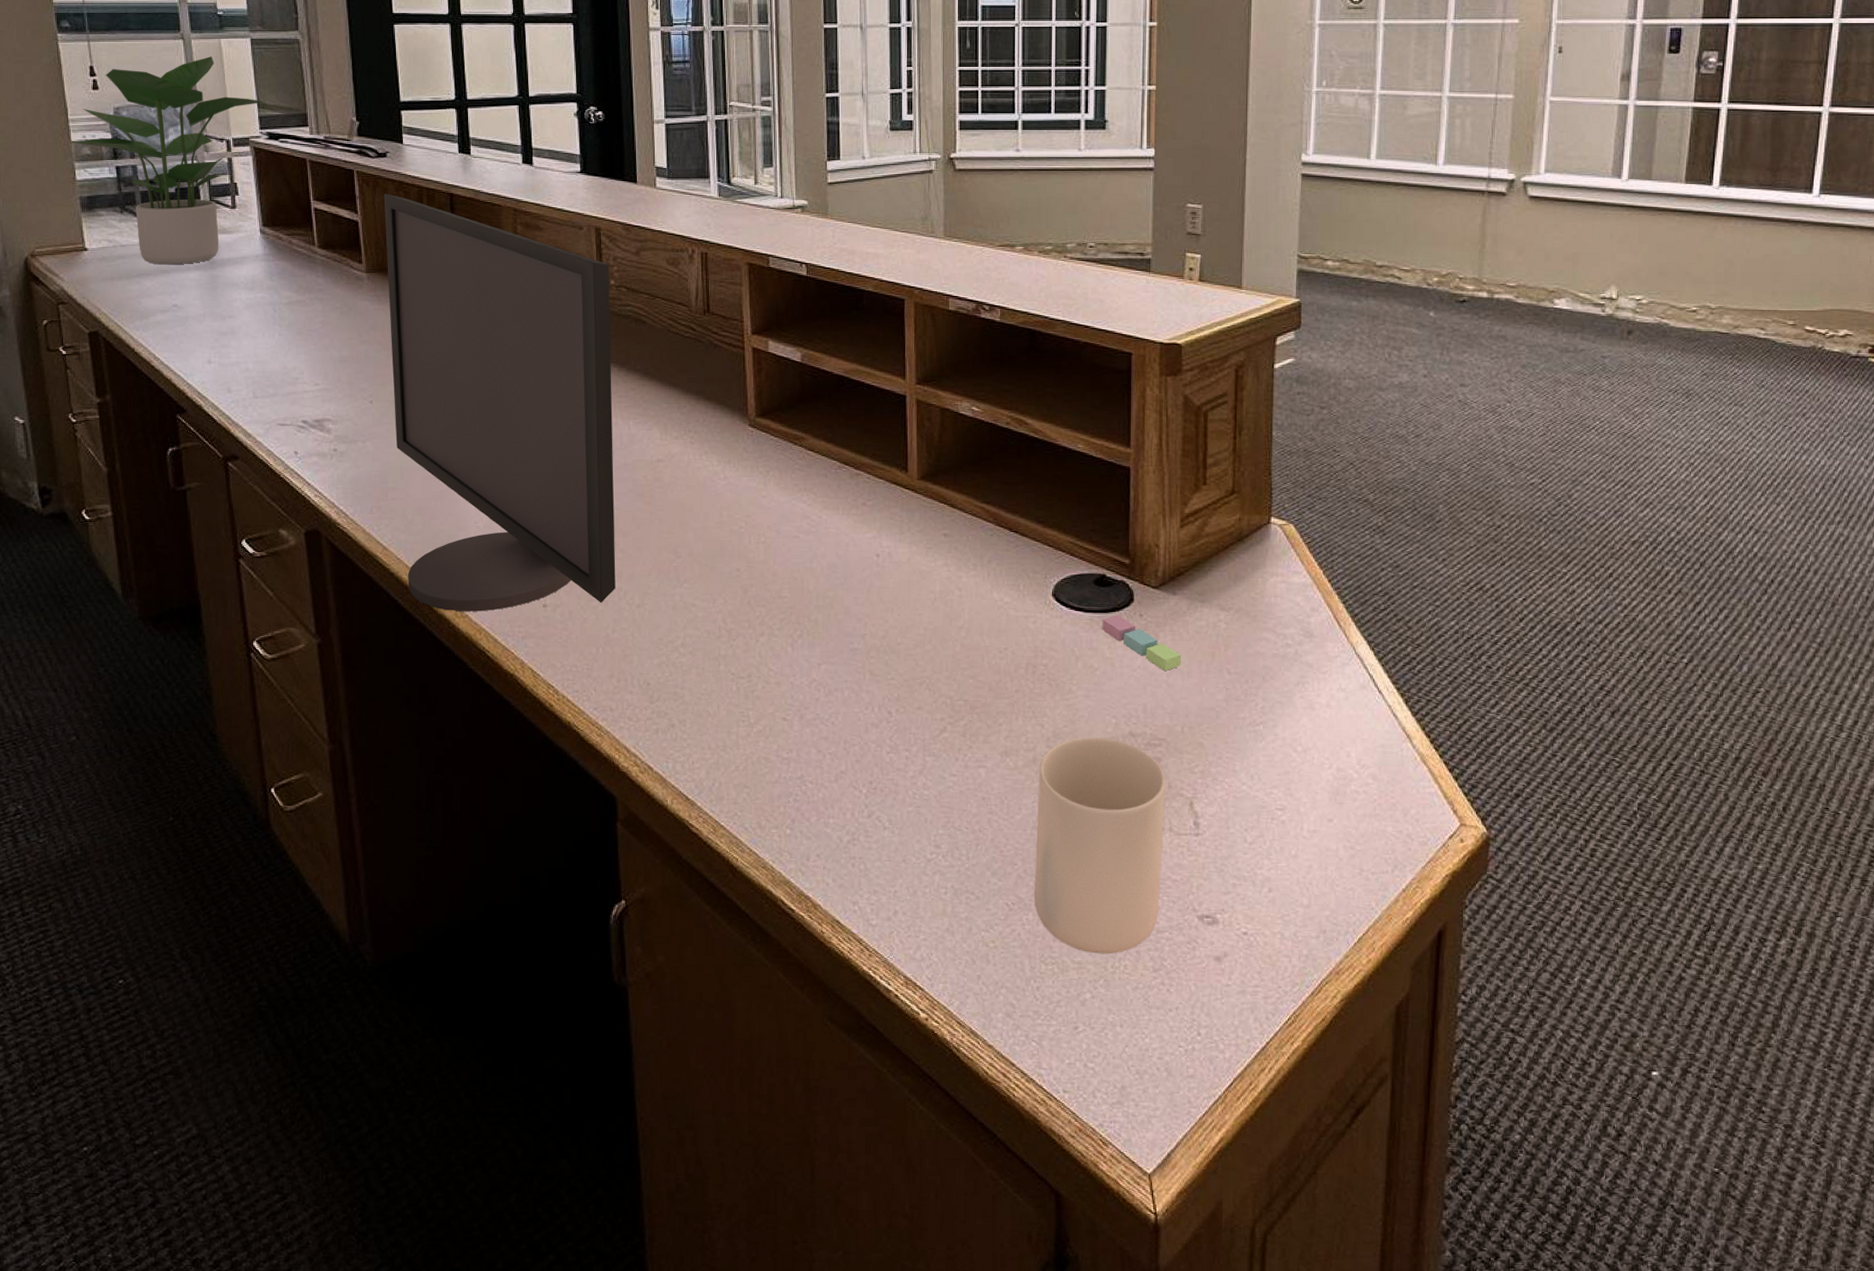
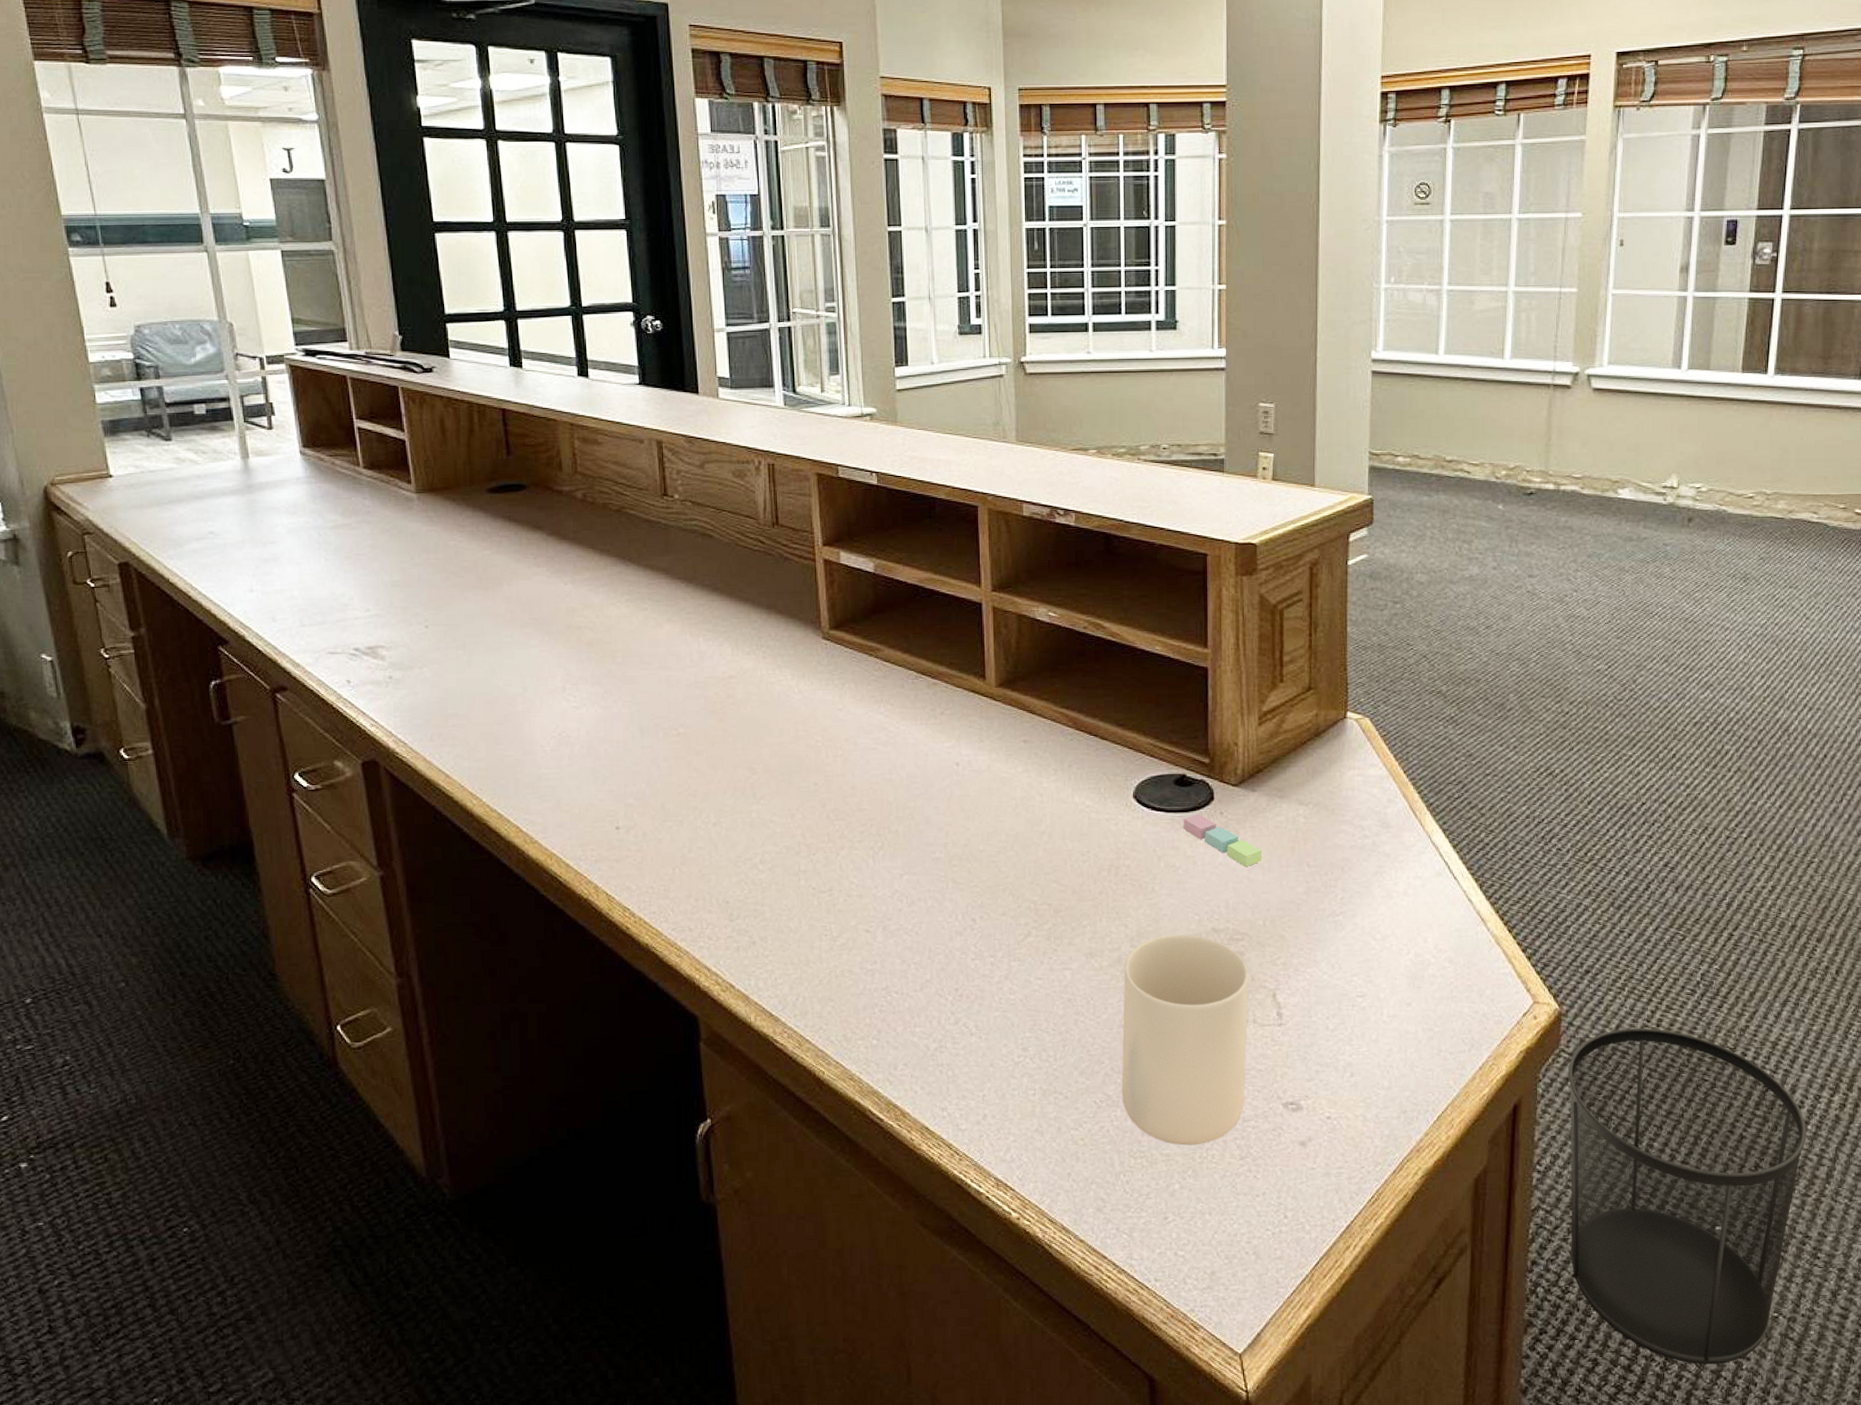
potted plant: present [74,56,266,265] -> none [92,269,300,490]
computer monitor: present [384,194,616,612] -> none [431,410,690,837]
waste bin: none [1496,857,1750,1219] -> present [1568,1028,1806,1365]

